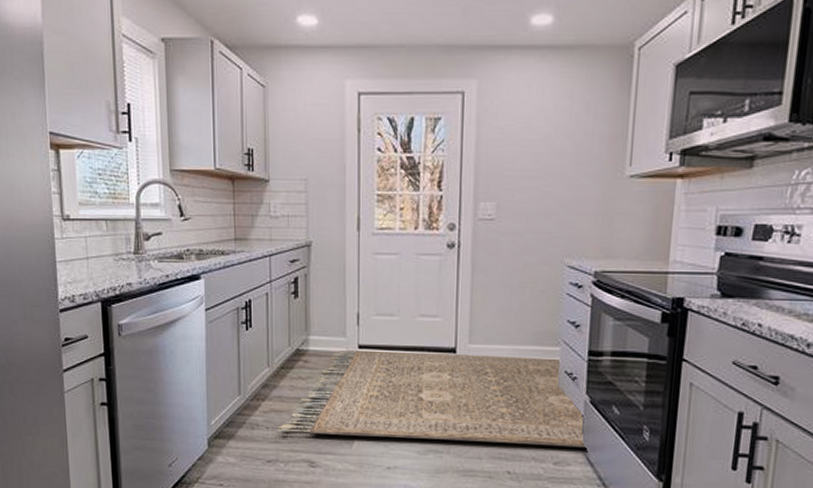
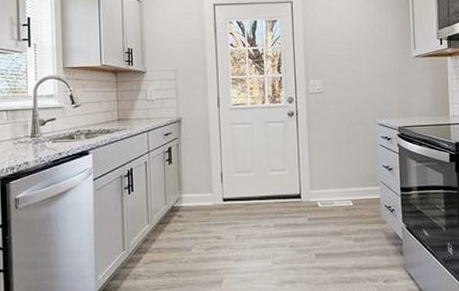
rug: present [277,350,587,448] -> none [157,195,408,281]

